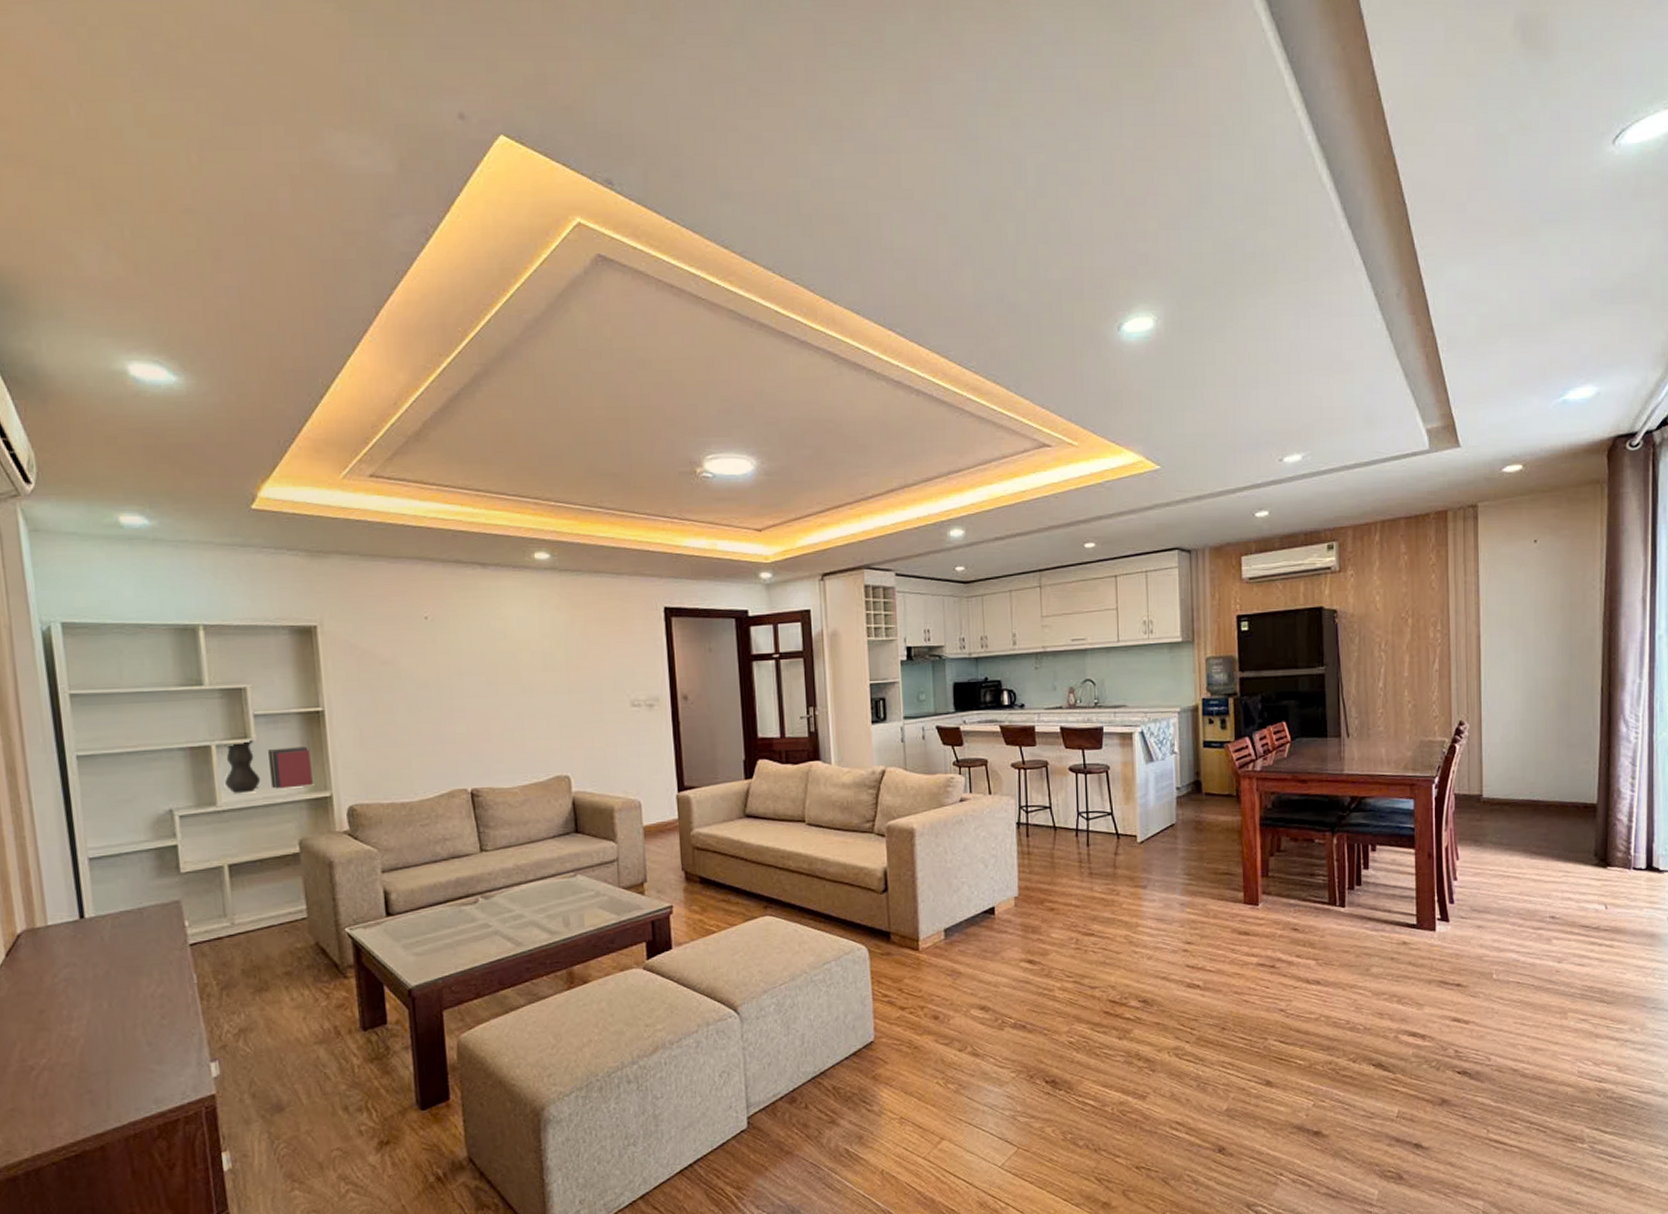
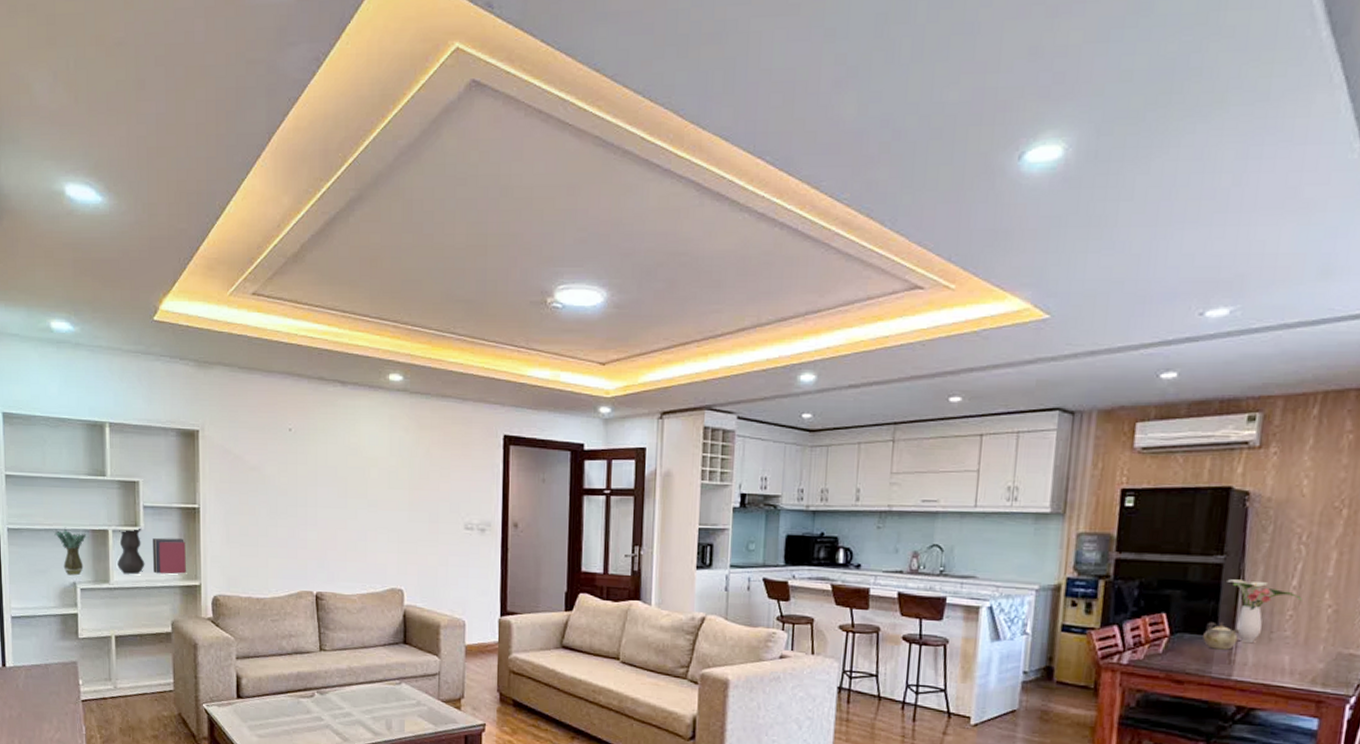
vase: none [140,749,182,802] -> present [54,528,86,576]
teapot: none [1317,724,1345,749] -> present [1203,621,1240,650]
flower arrangement: none [1329,686,1388,740] -> present [1227,579,1302,642]

